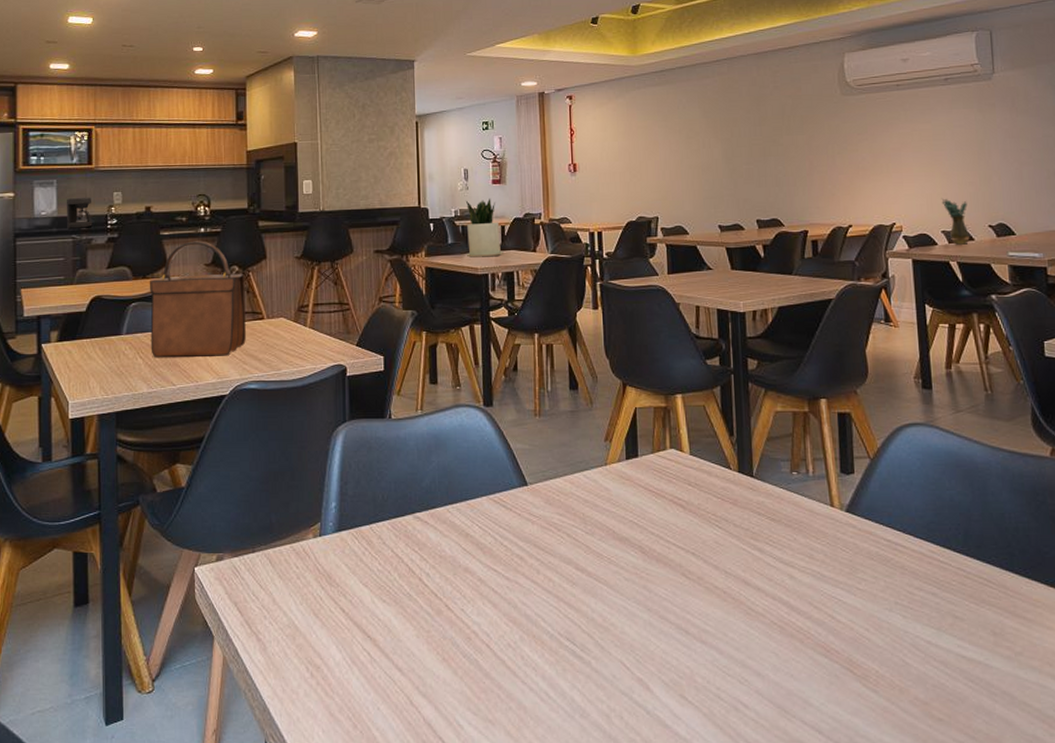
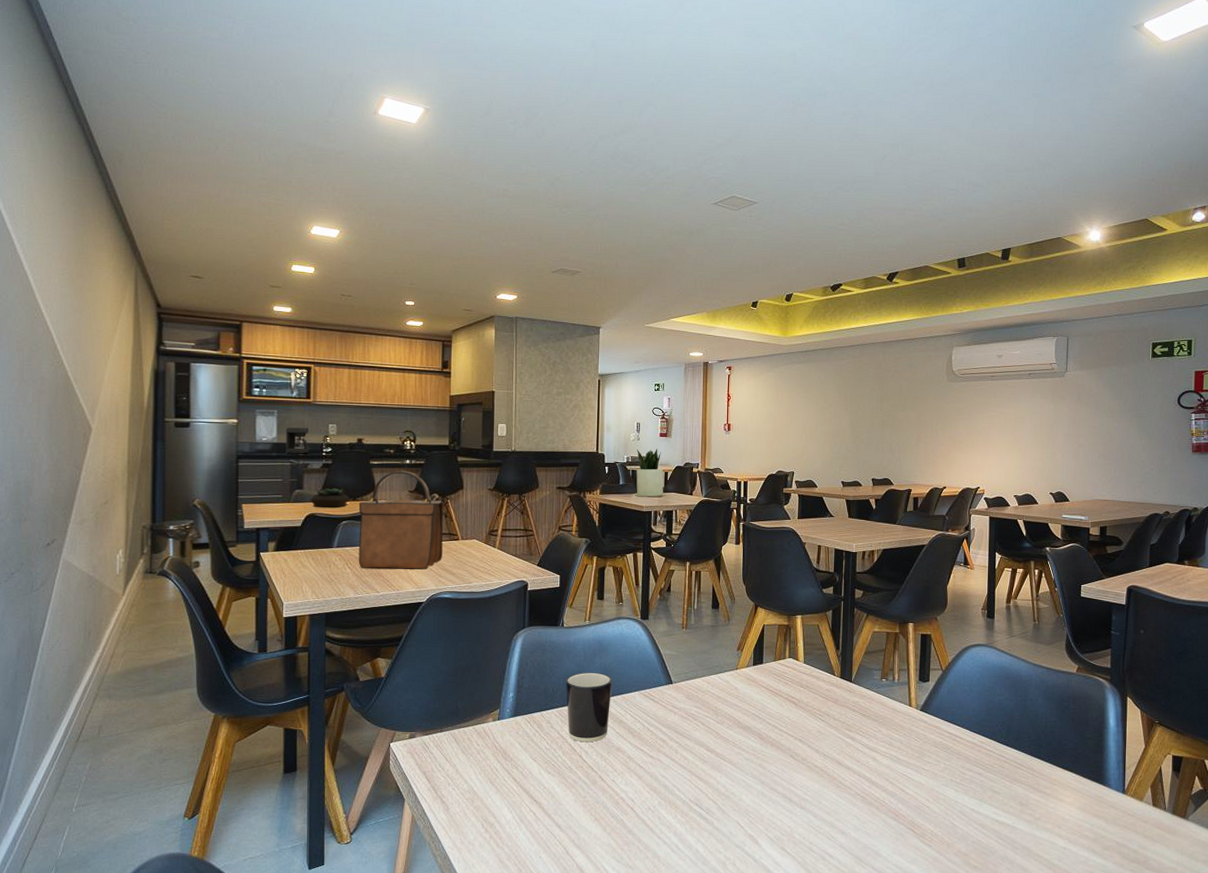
succulent plant: none [95,265,138,289] -> present [310,487,349,509]
mug: none [398,473,454,562] -> present [566,672,613,743]
vase: present [941,198,970,245] -> none [1016,469,1036,507]

